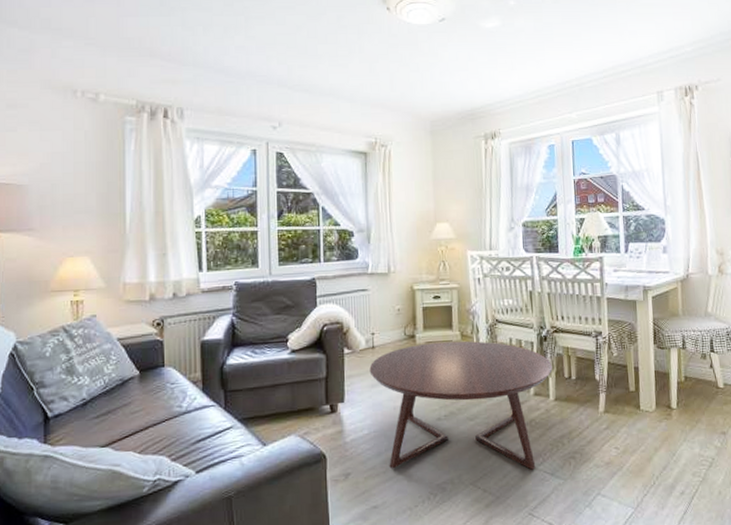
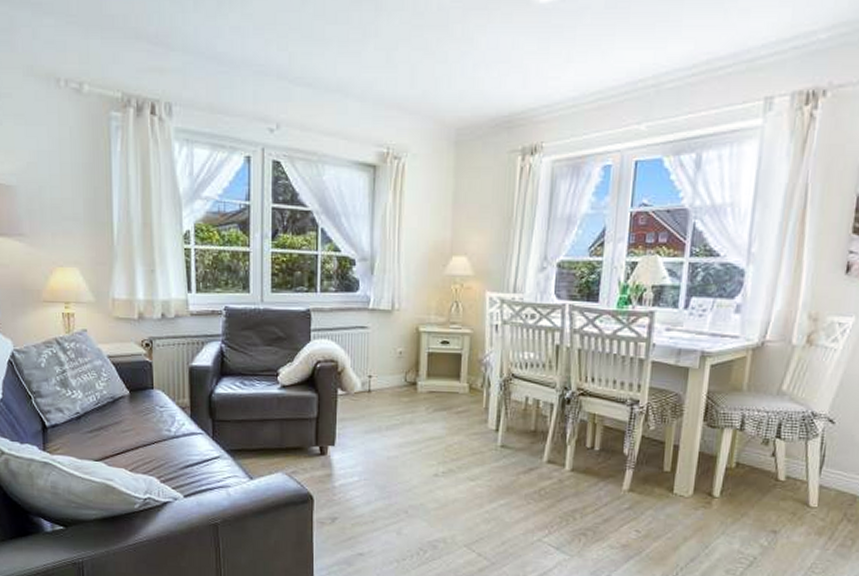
coffee table: present [369,341,553,470] -> none [364,392,573,541]

